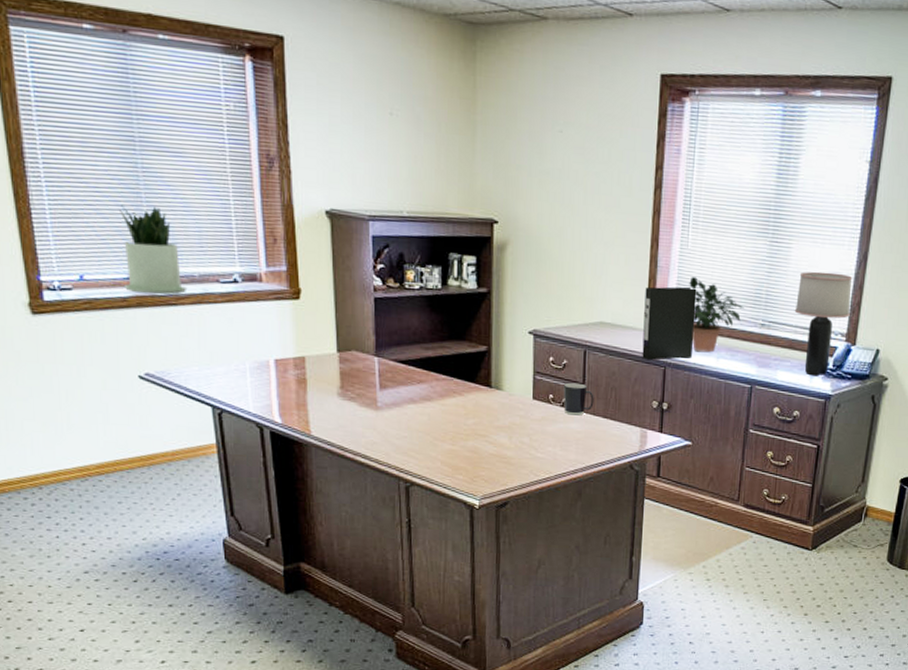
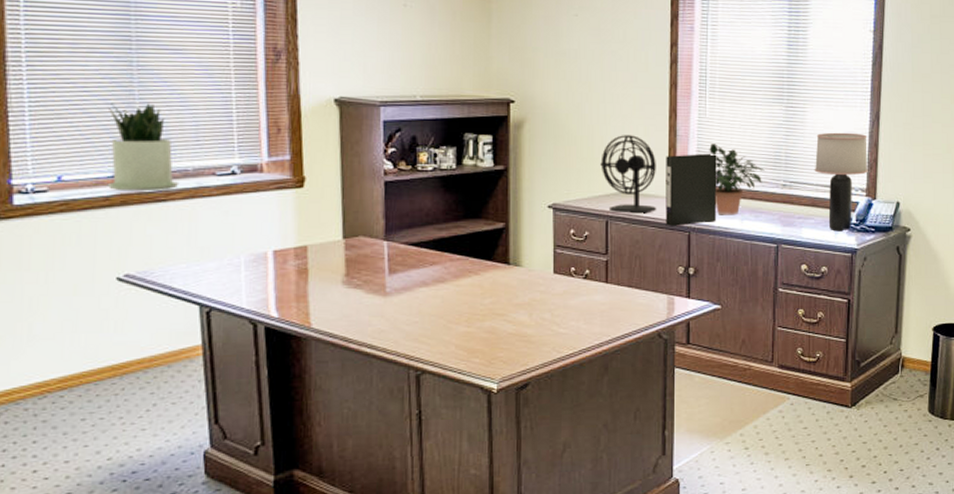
mug: present [563,382,594,416] -> none [585,253,618,287]
desk fan: none [580,263,636,346] -> present [600,135,657,214]

